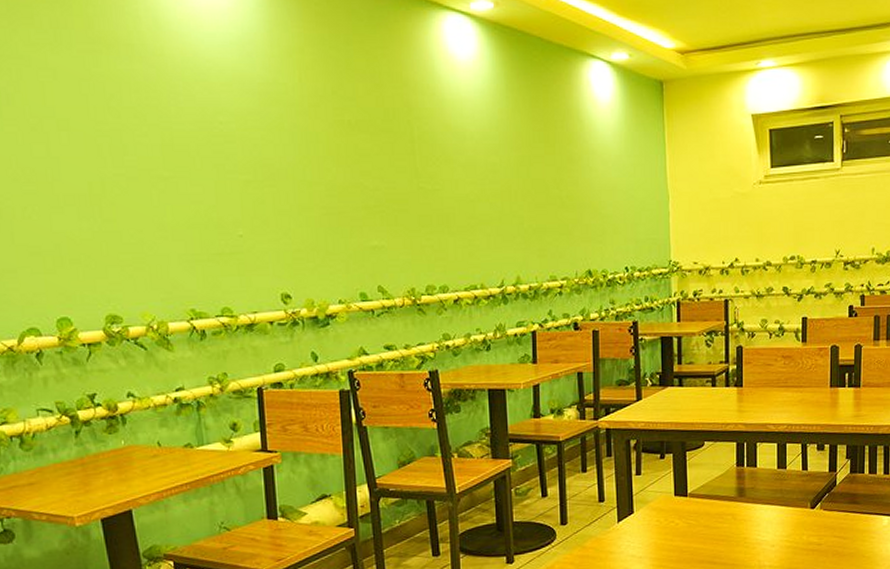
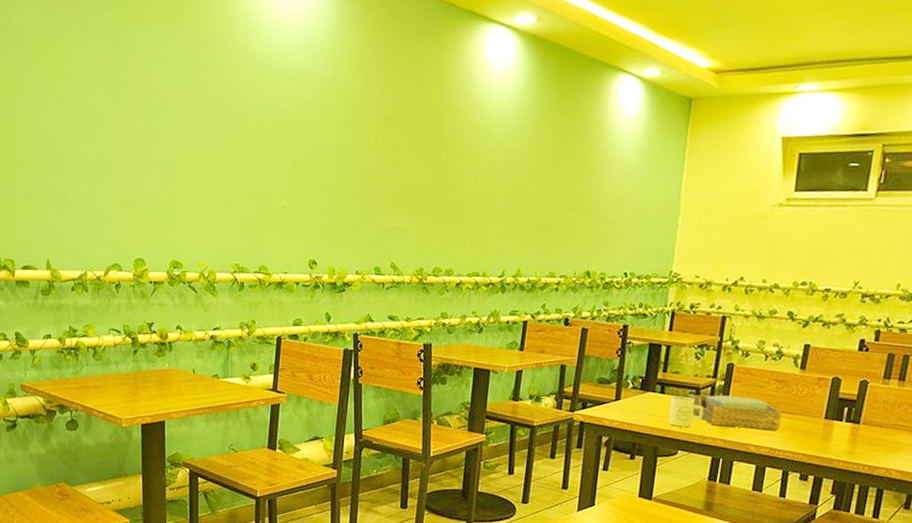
mug: none [690,386,722,418] -> present [668,396,704,428]
napkin holder: none [709,377,793,411] -> present [692,394,782,430]

